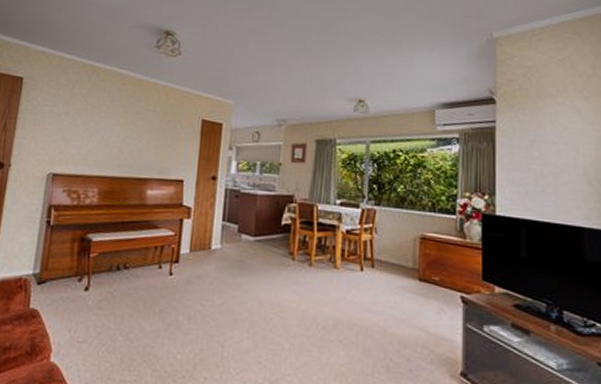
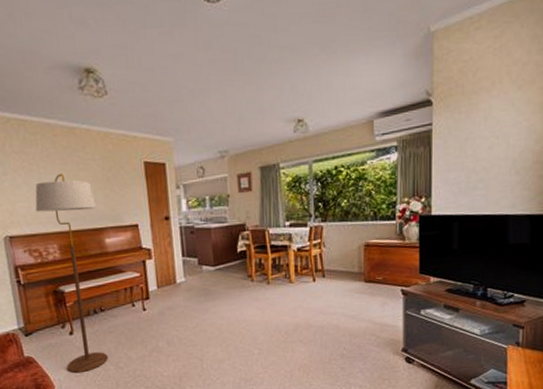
floor lamp: none [71,119,146,339] -> present [35,173,108,374]

